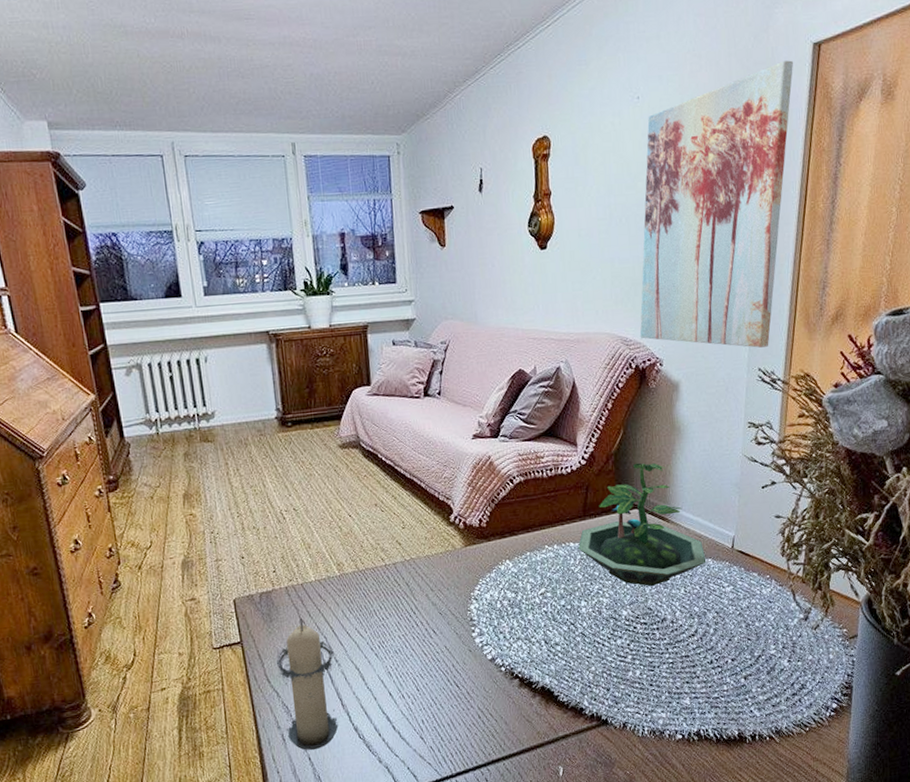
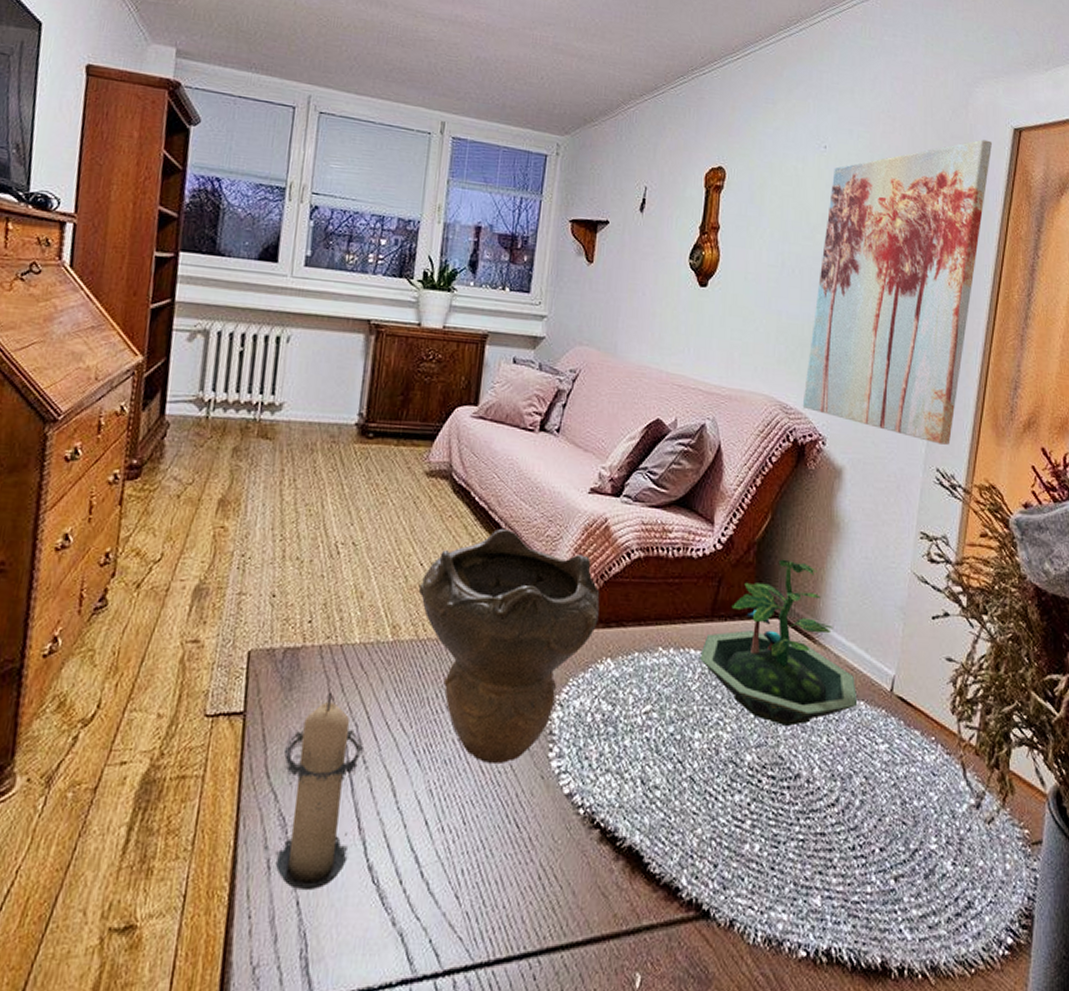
decorative bowl: none [351,477,495,648] -> present [418,528,600,763]

